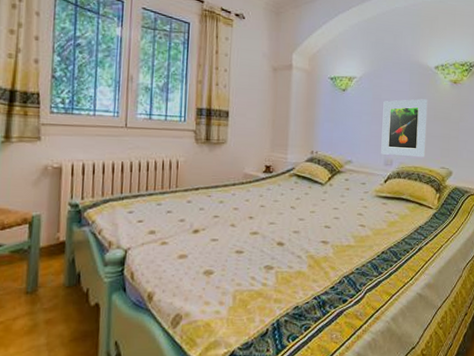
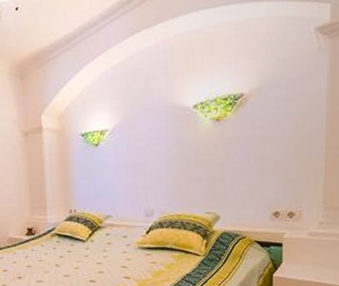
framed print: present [381,99,428,158] -> none [139,143,189,206]

